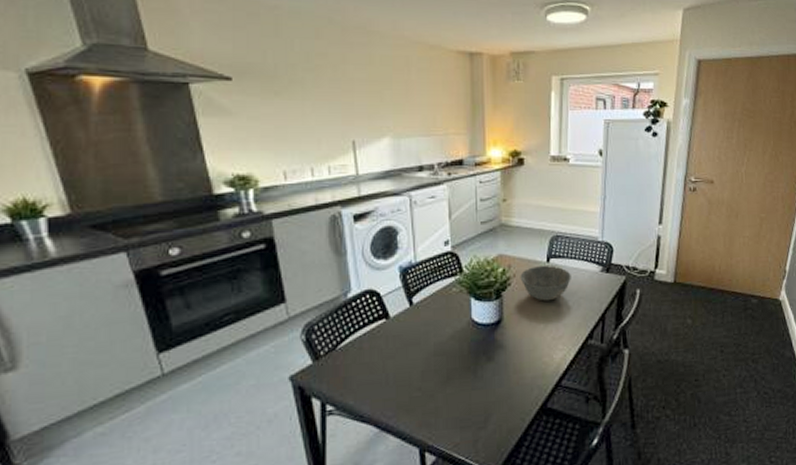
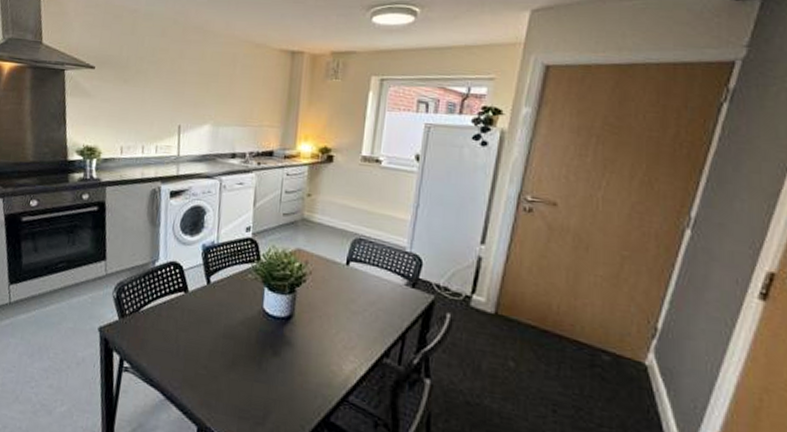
bowl: present [520,265,571,301] -> none [316,267,371,307]

